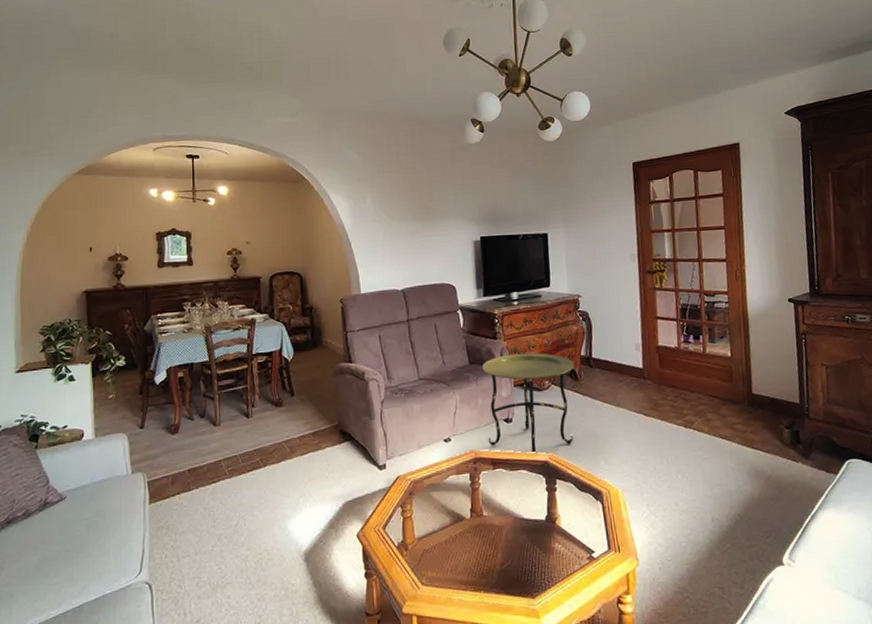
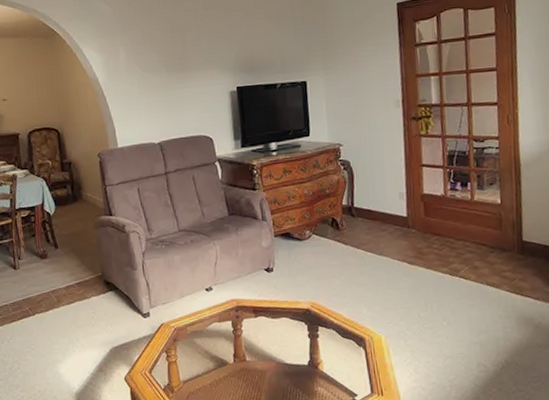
side table: present [482,353,575,454] -> none [241,203,336,302]

